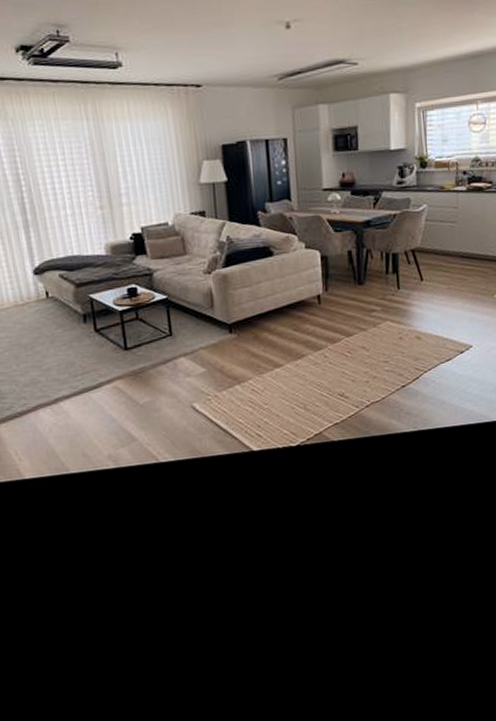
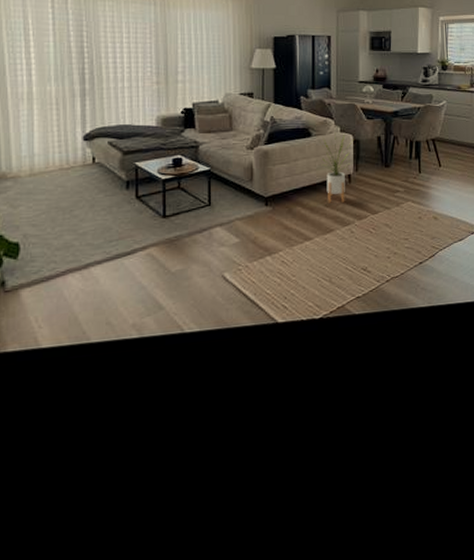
house plant: none [283,249,320,327] -> present [320,132,353,203]

